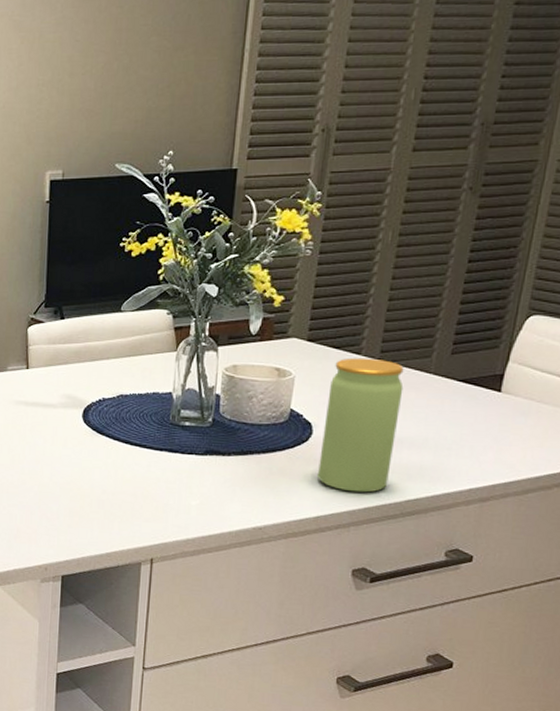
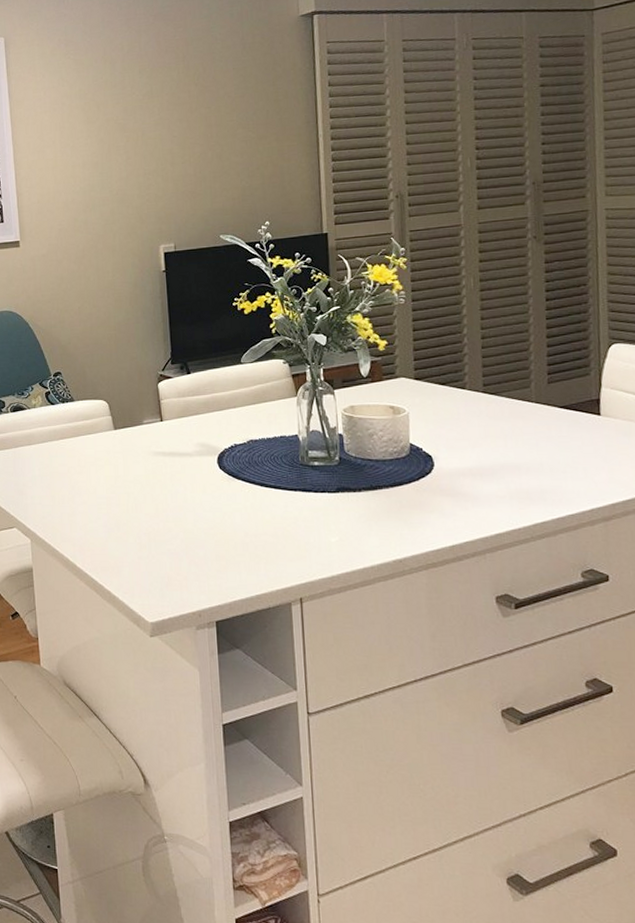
jar: present [318,357,404,493] -> none [442,391,514,519]

